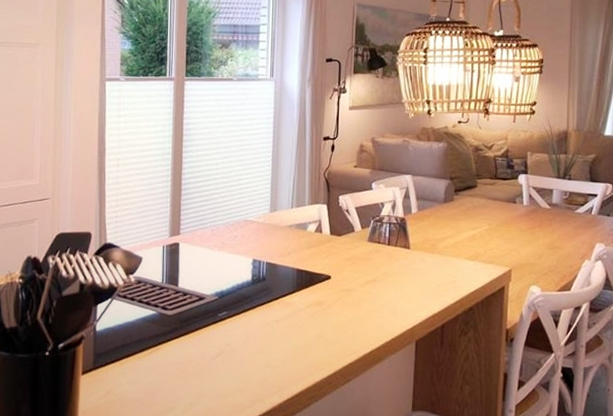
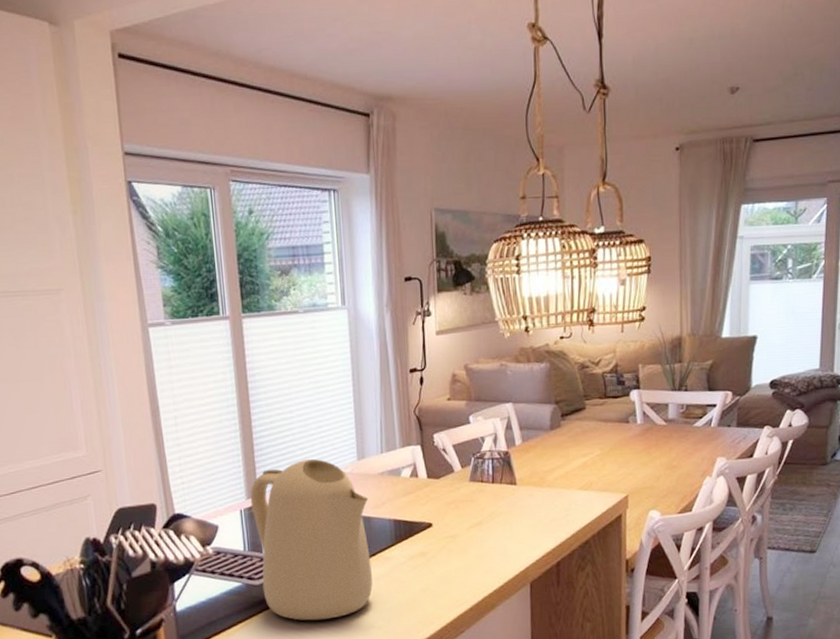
kettle: none [173,207,276,354] -> present [250,459,373,621]

